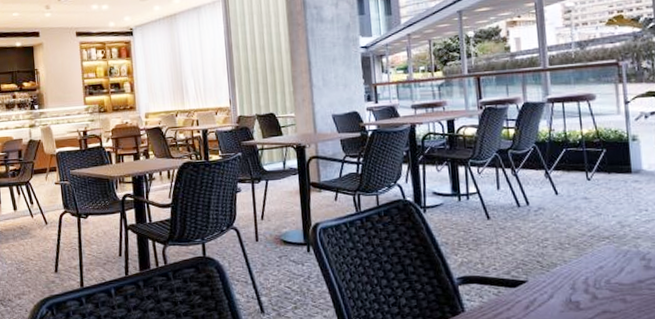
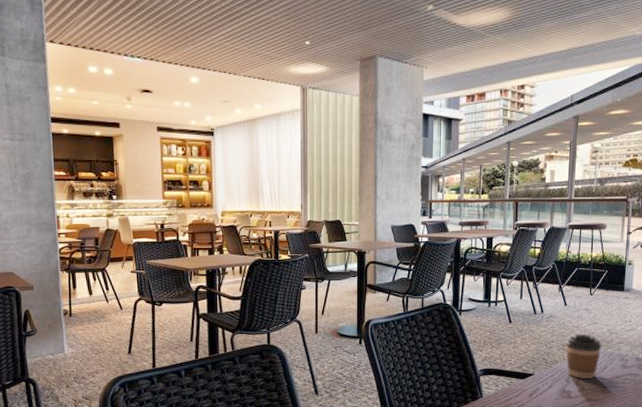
coffee cup: none [563,227,613,285] -> present [565,333,602,379]

